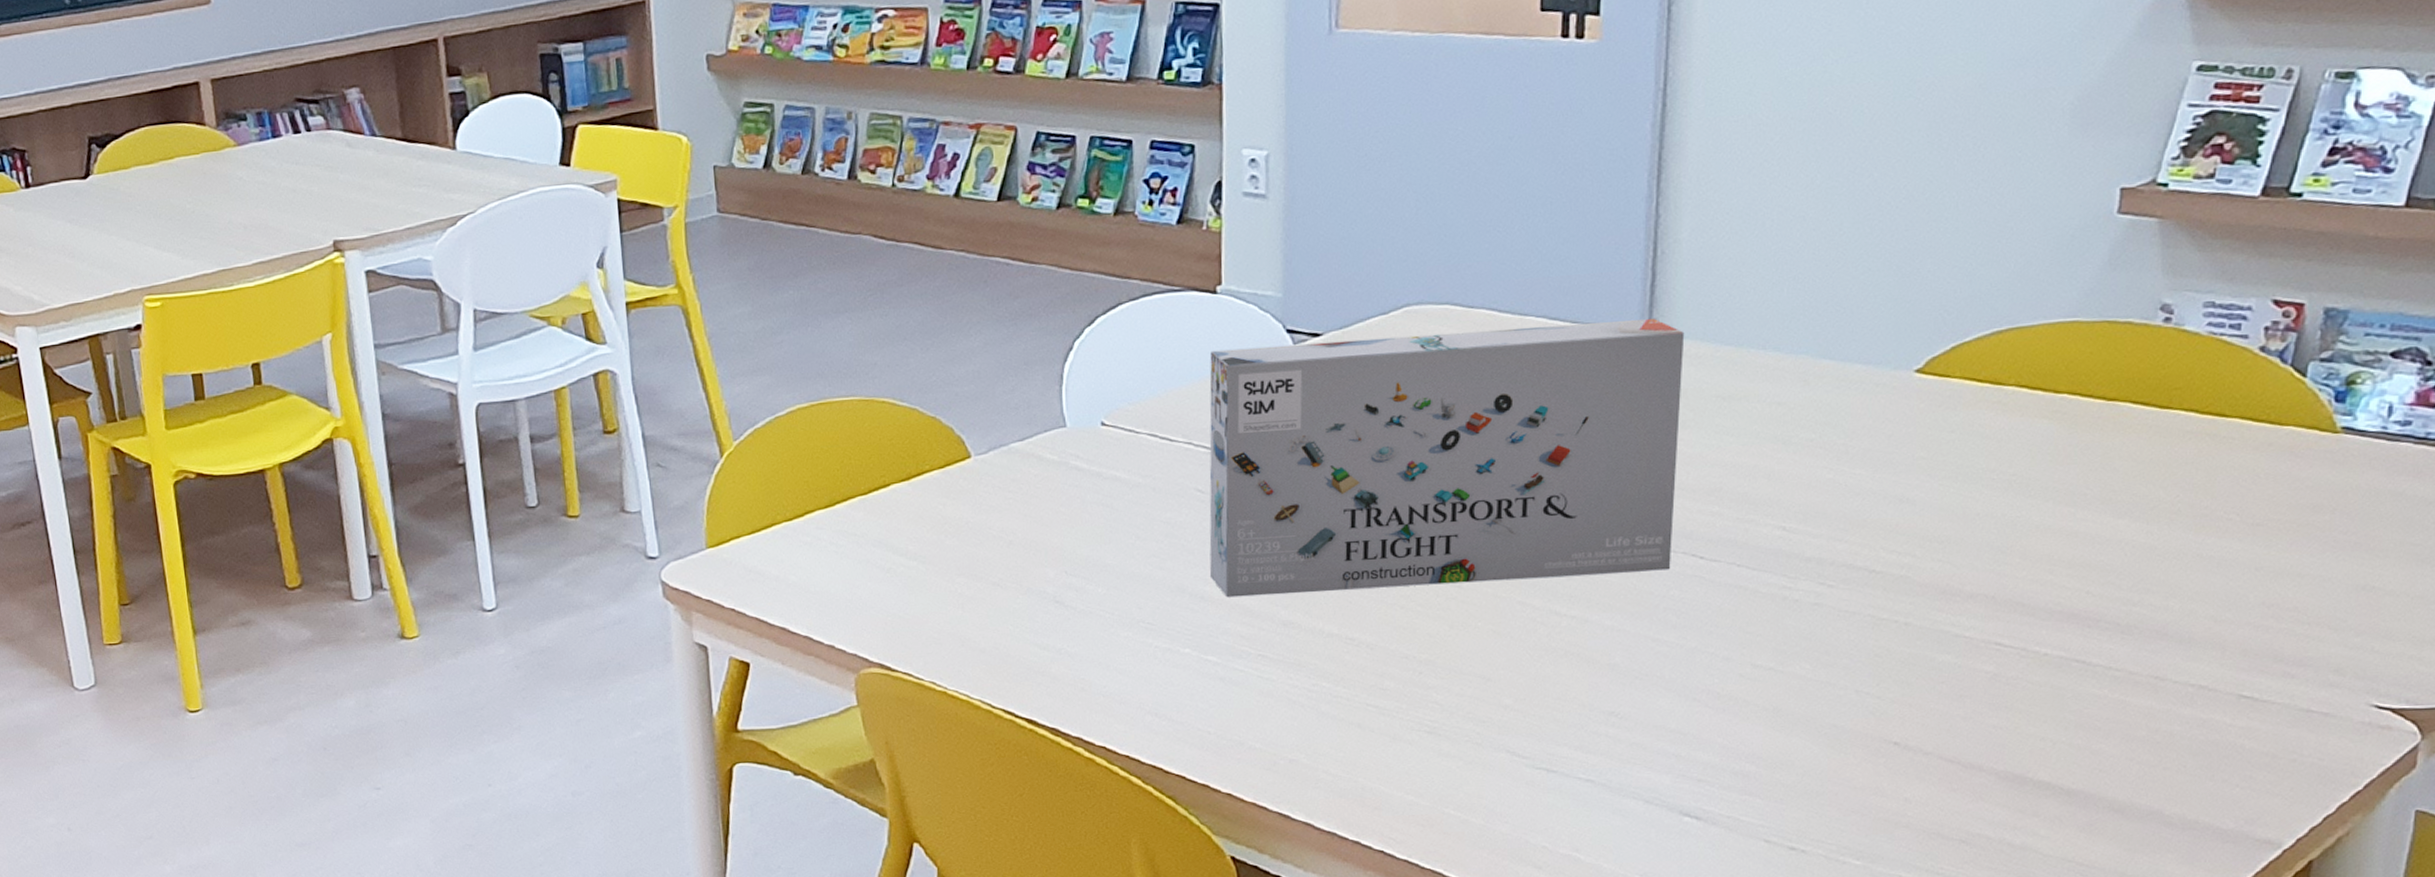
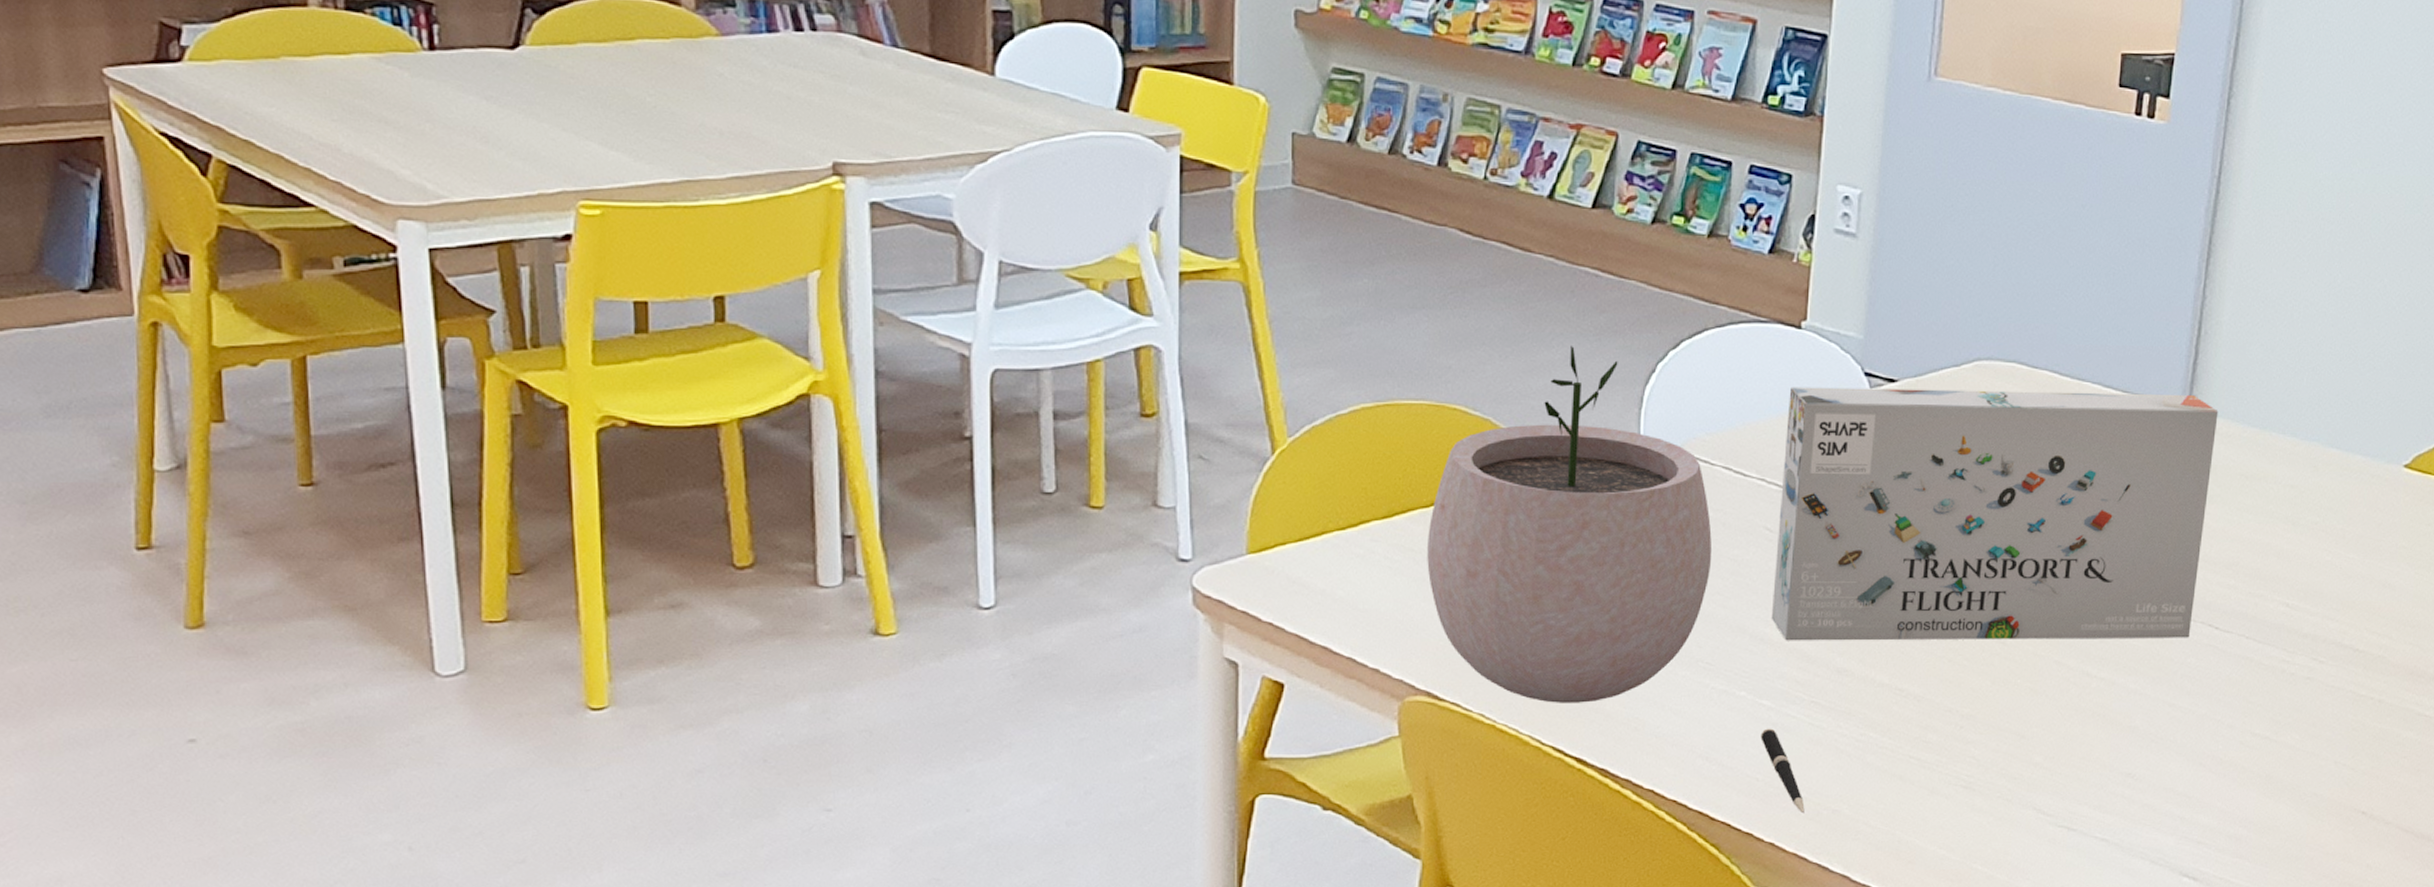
plant pot: none [868,332,1144,669] -> present [1427,345,1712,703]
pen: none [1209,683,1261,764] -> present [1760,728,1805,814]

